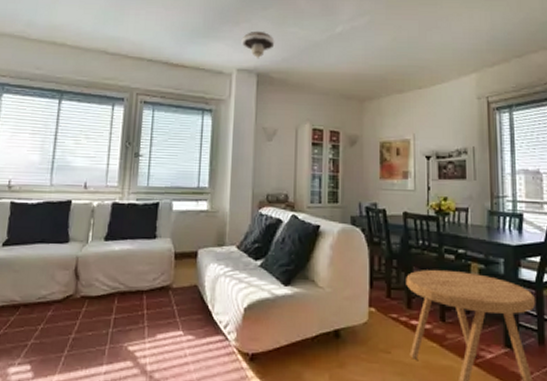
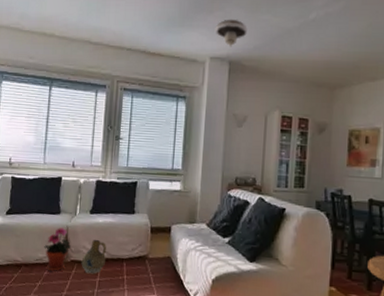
potted plant: none [48,259,81,310] -> present [44,228,71,271]
ceramic jug: none [93,269,123,311] -> present [81,239,106,274]

